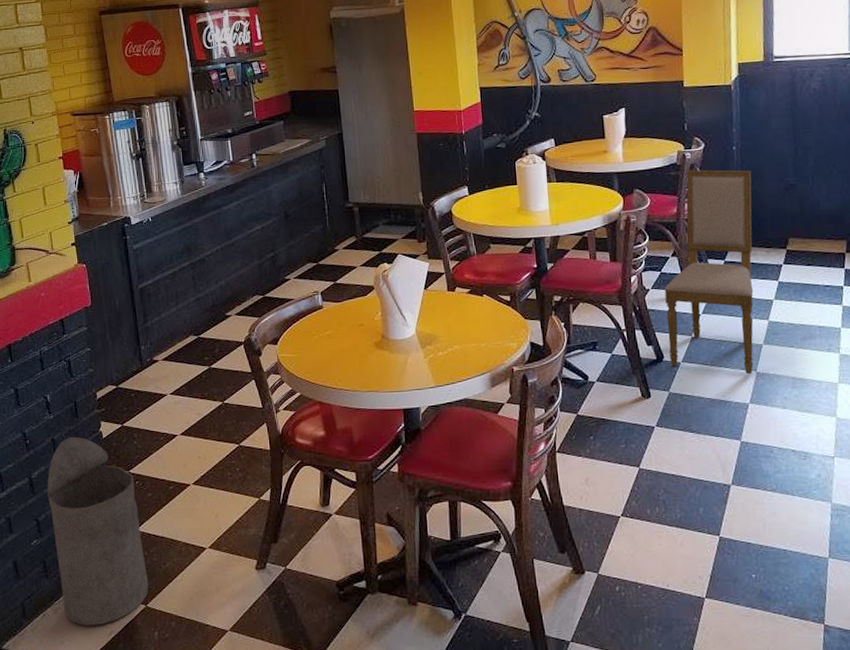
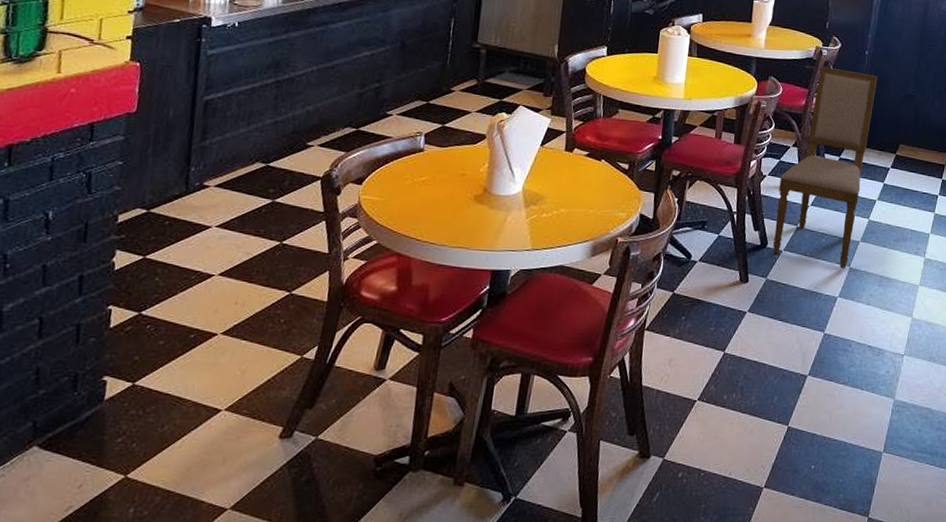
trash can: present [47,436,149,626] -> none [8,264,146,499]

